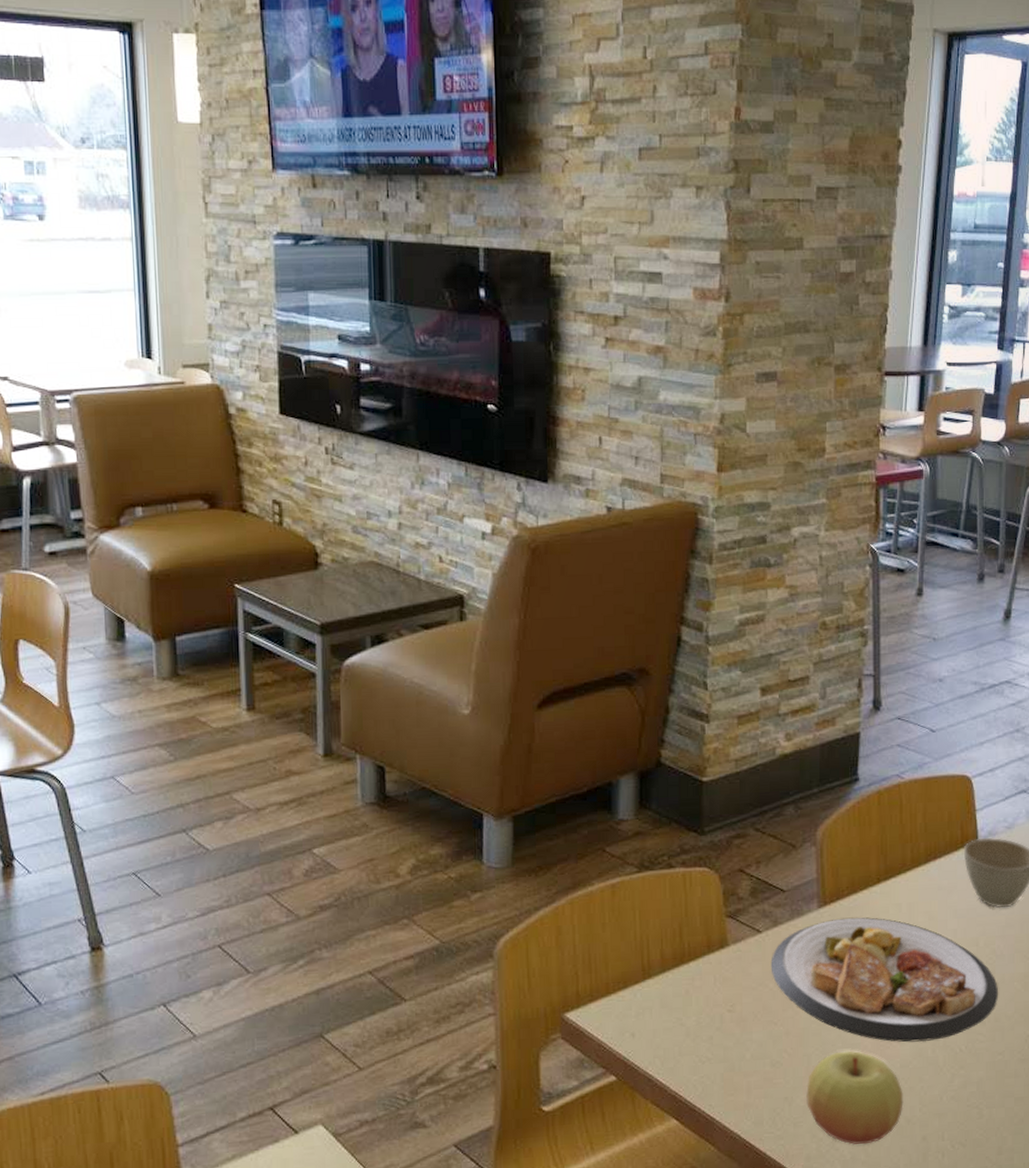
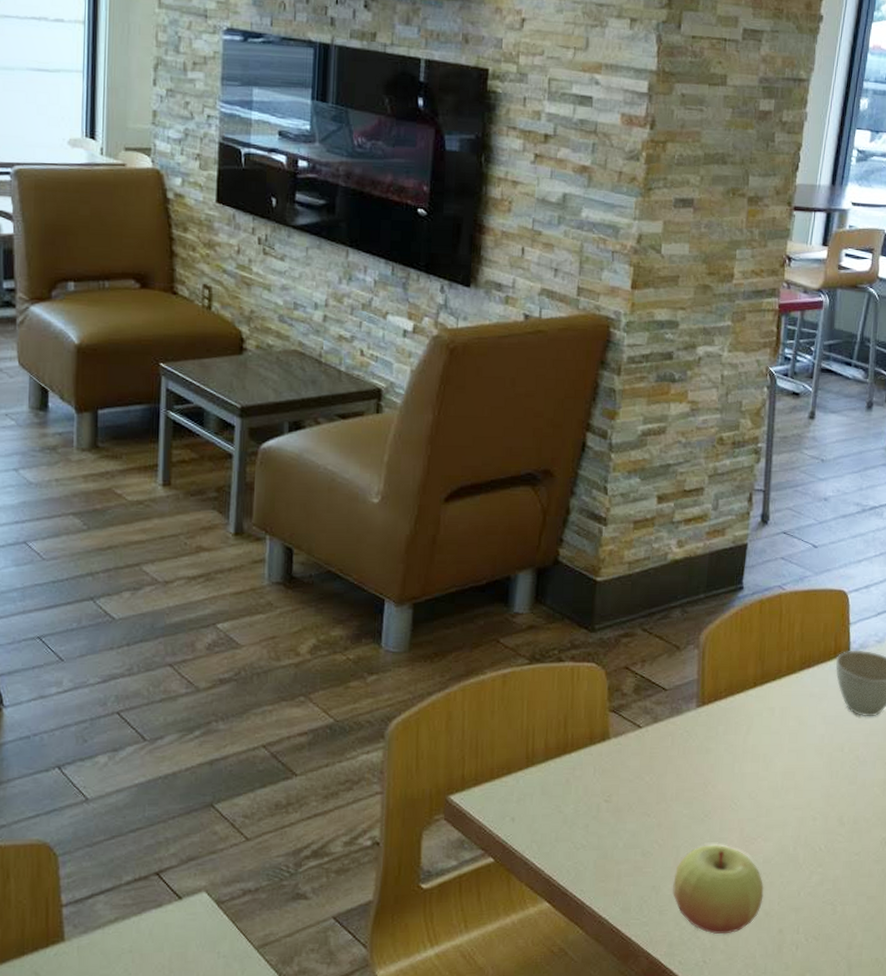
plate: present [770,917,999,1043] -> none [648,718,859,839]

